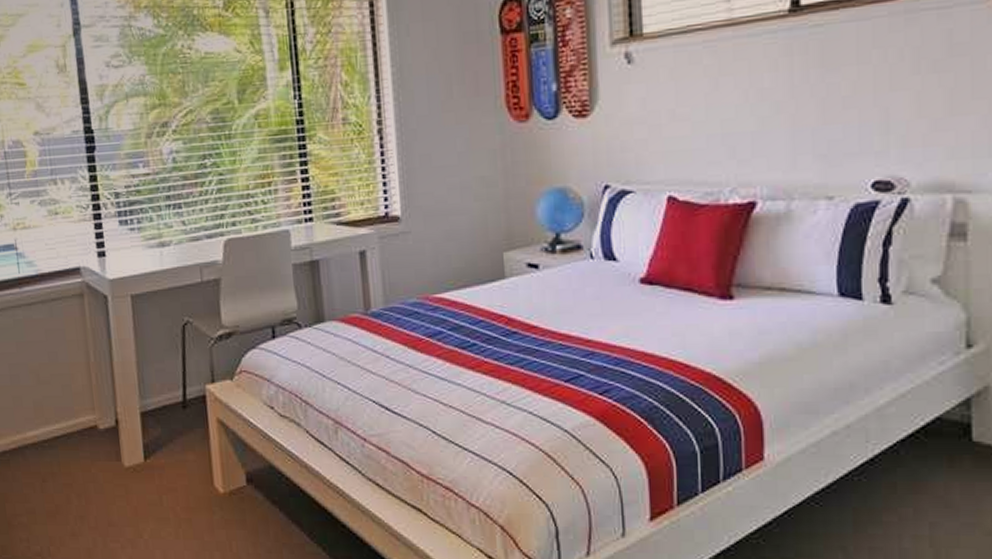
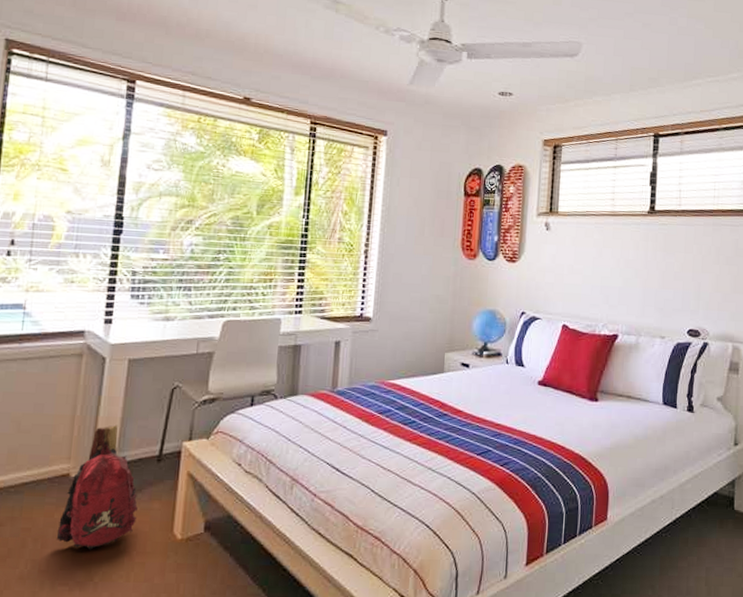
baseball cap: none [97,369,174,506] -> present [56,424,138,550]

